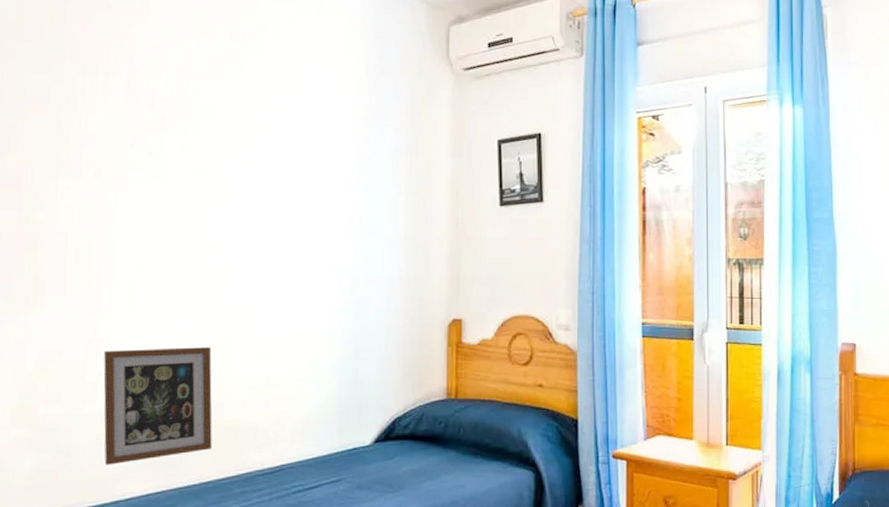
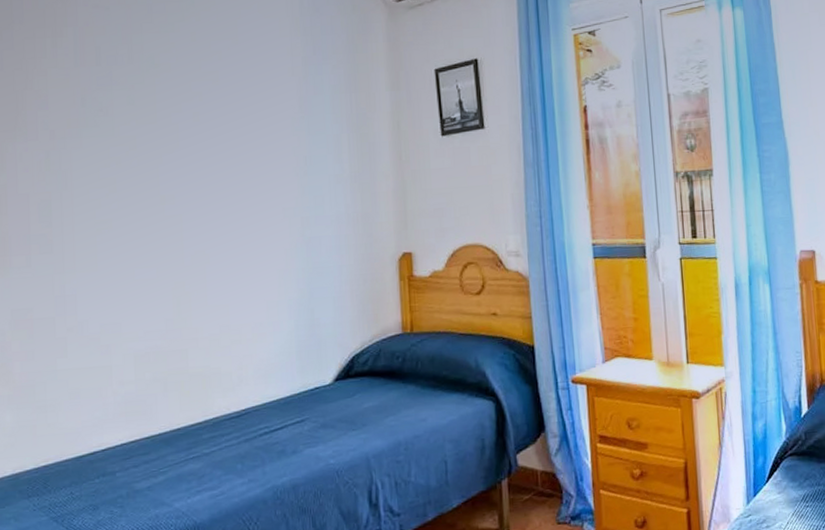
picture frame: present [103,347,212,465] -> none [72,296,179,418]

